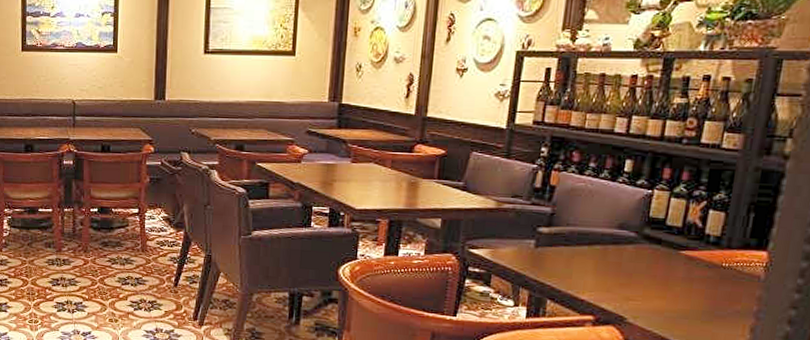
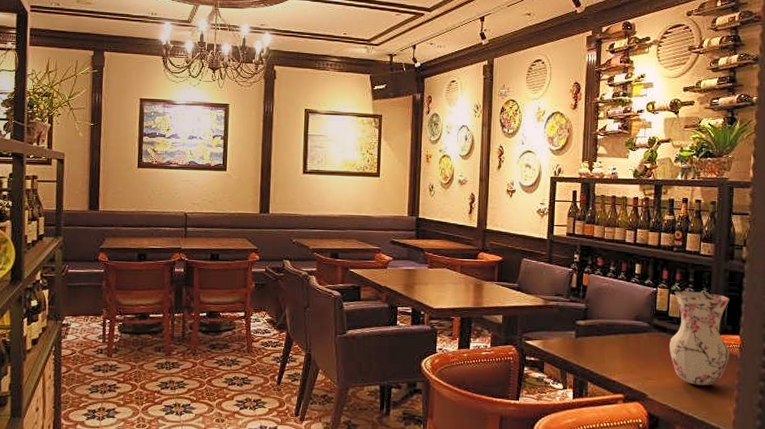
vase: none [662,194,758,311] -> present [669,291,730,386]

